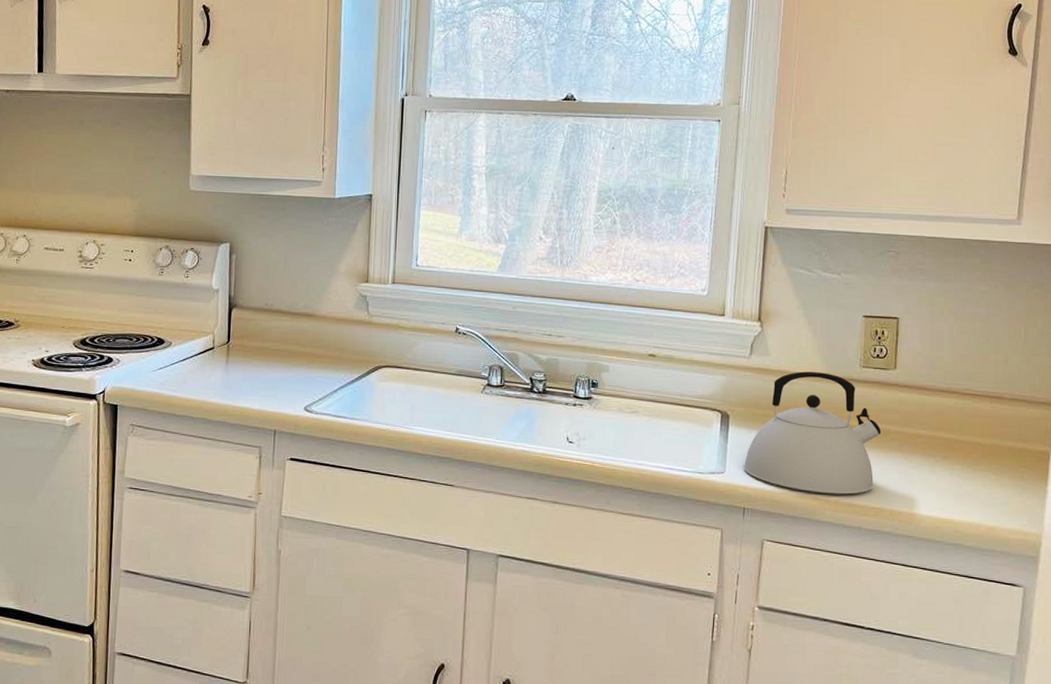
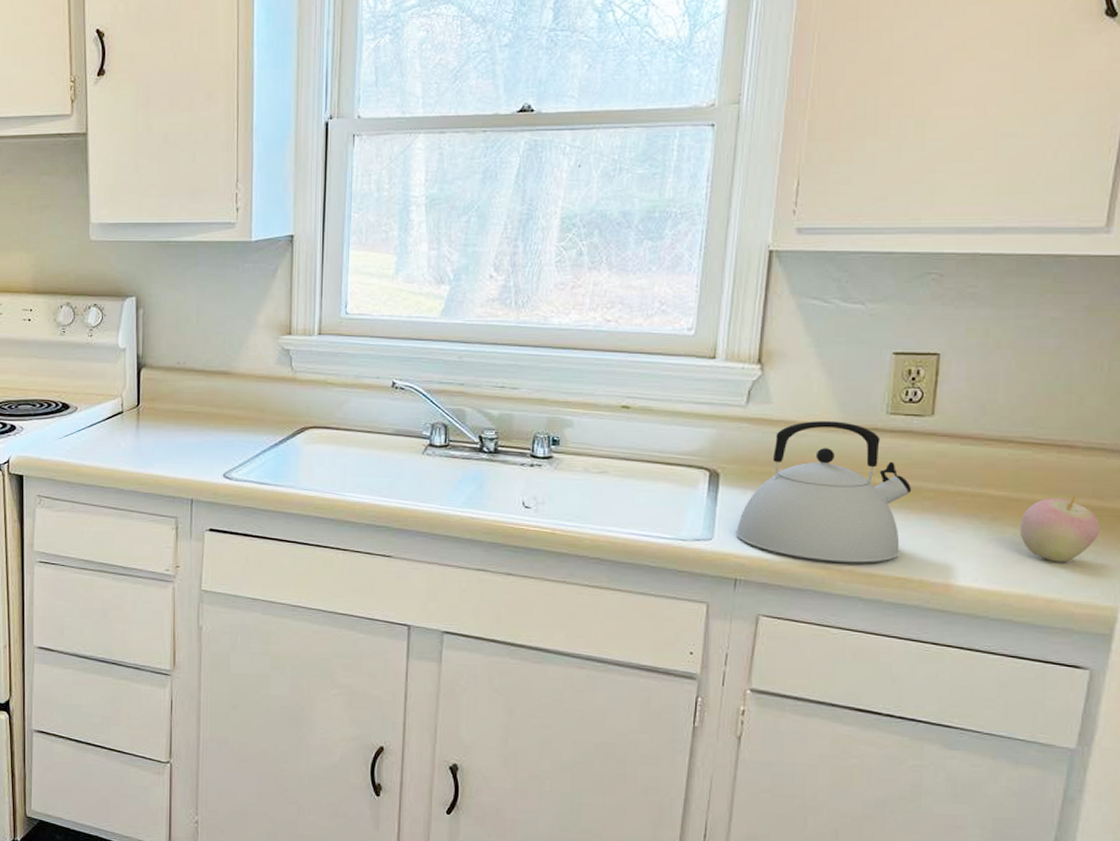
apple: none [965,439,1025,495] -> present [1020,495,1100,563]

